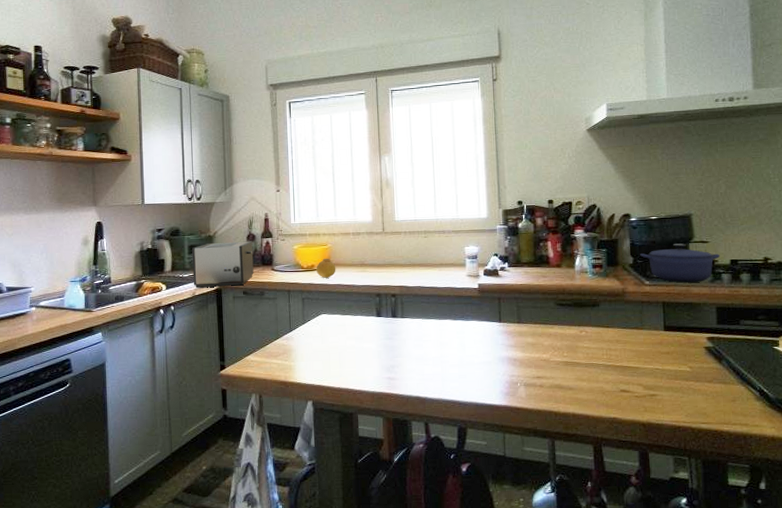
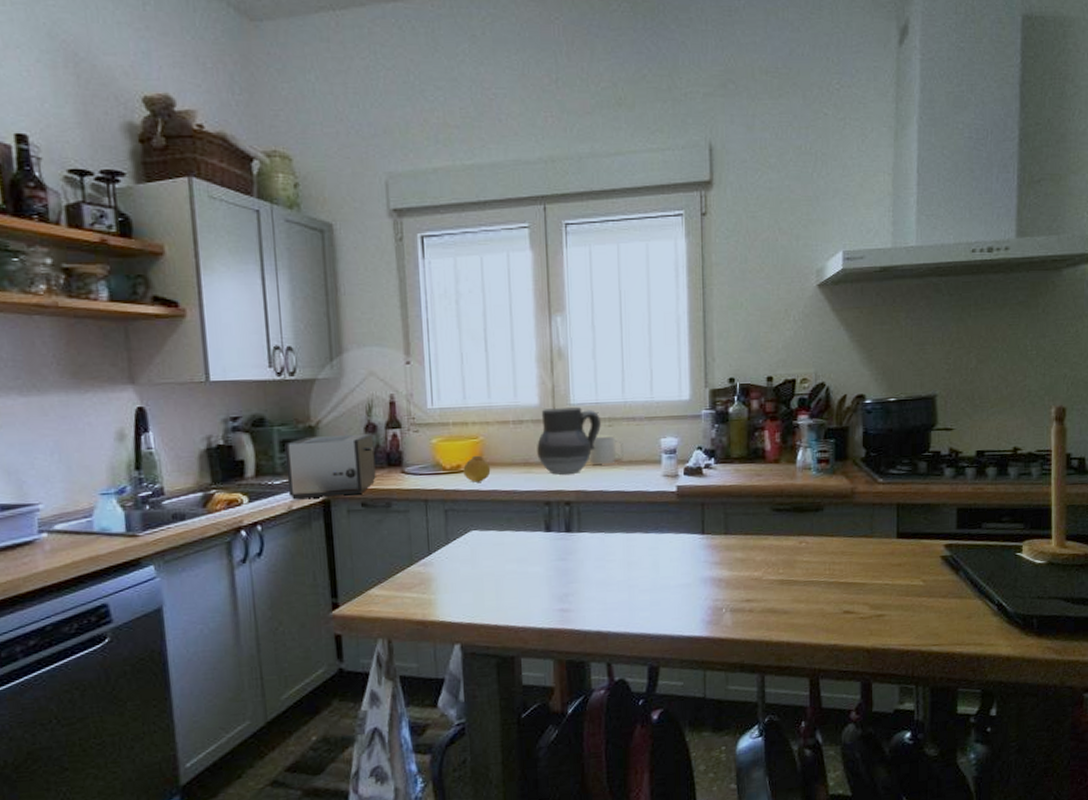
ceramic jug: none [370,223,418,274] -> present [537,407,601,475]
mug: none [411,244,437,267] -> present [590,435,625,466]
cooking pot: present [640,243,721,283] -> none [874,430,966,480]

